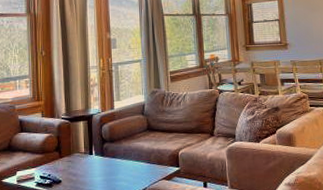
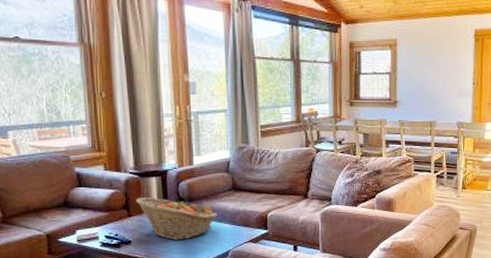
fruit basket: none [66,140,135,180] -> present [136,198,218,241]

